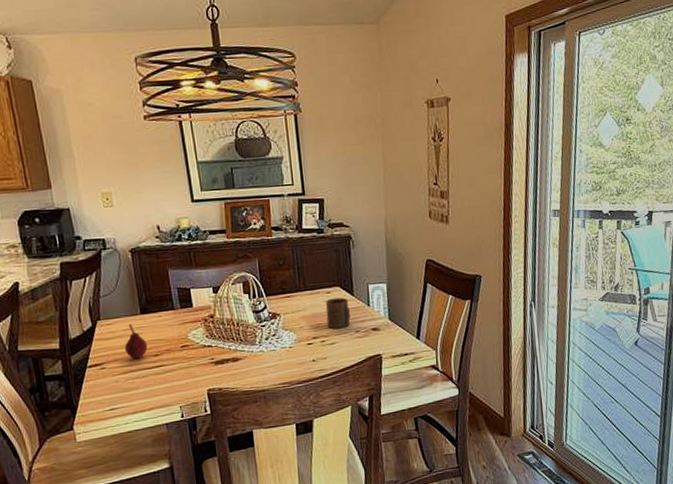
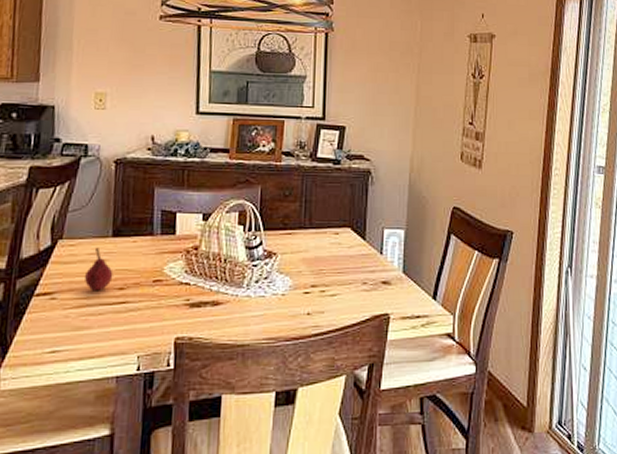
cup: present [326,297,351,329] -> none [330,241,359,278]

